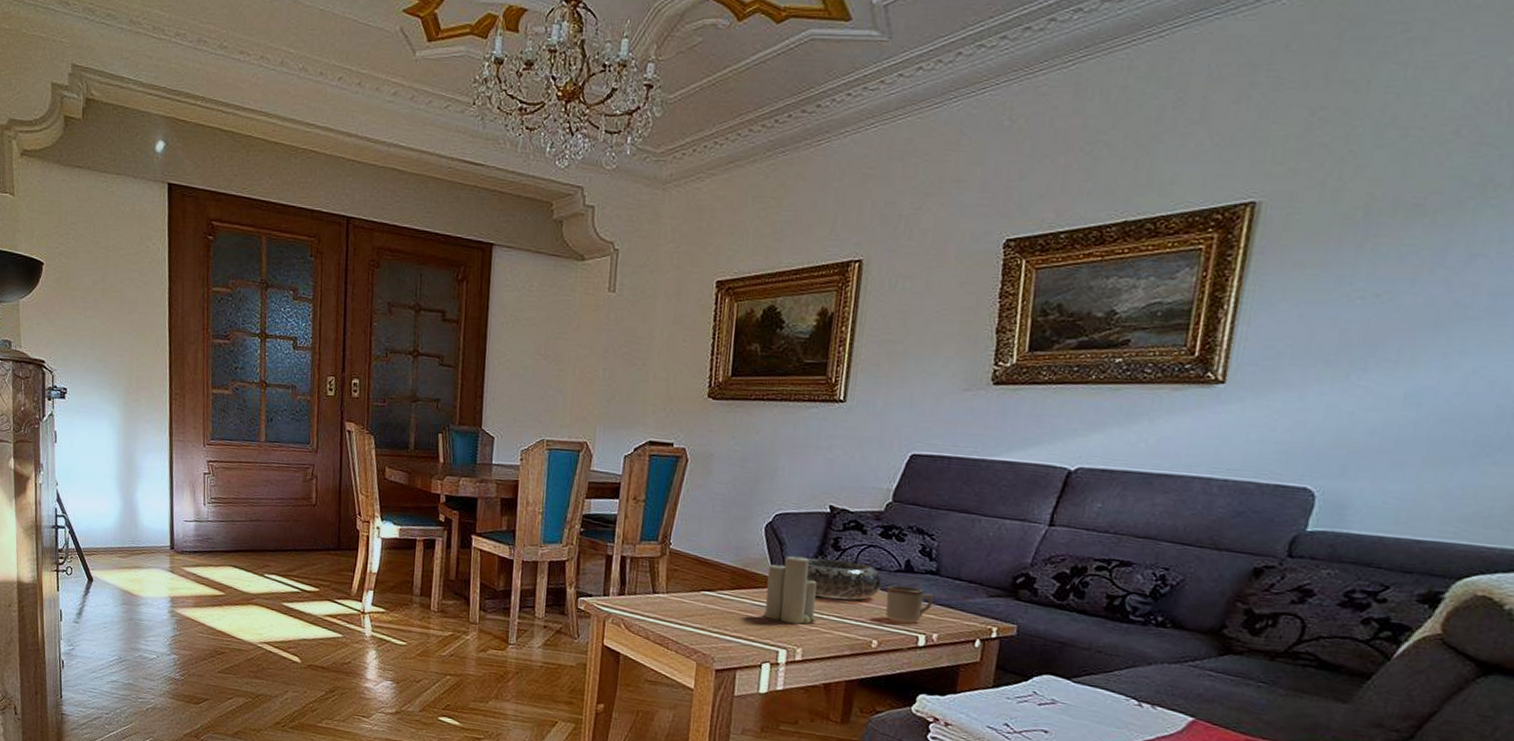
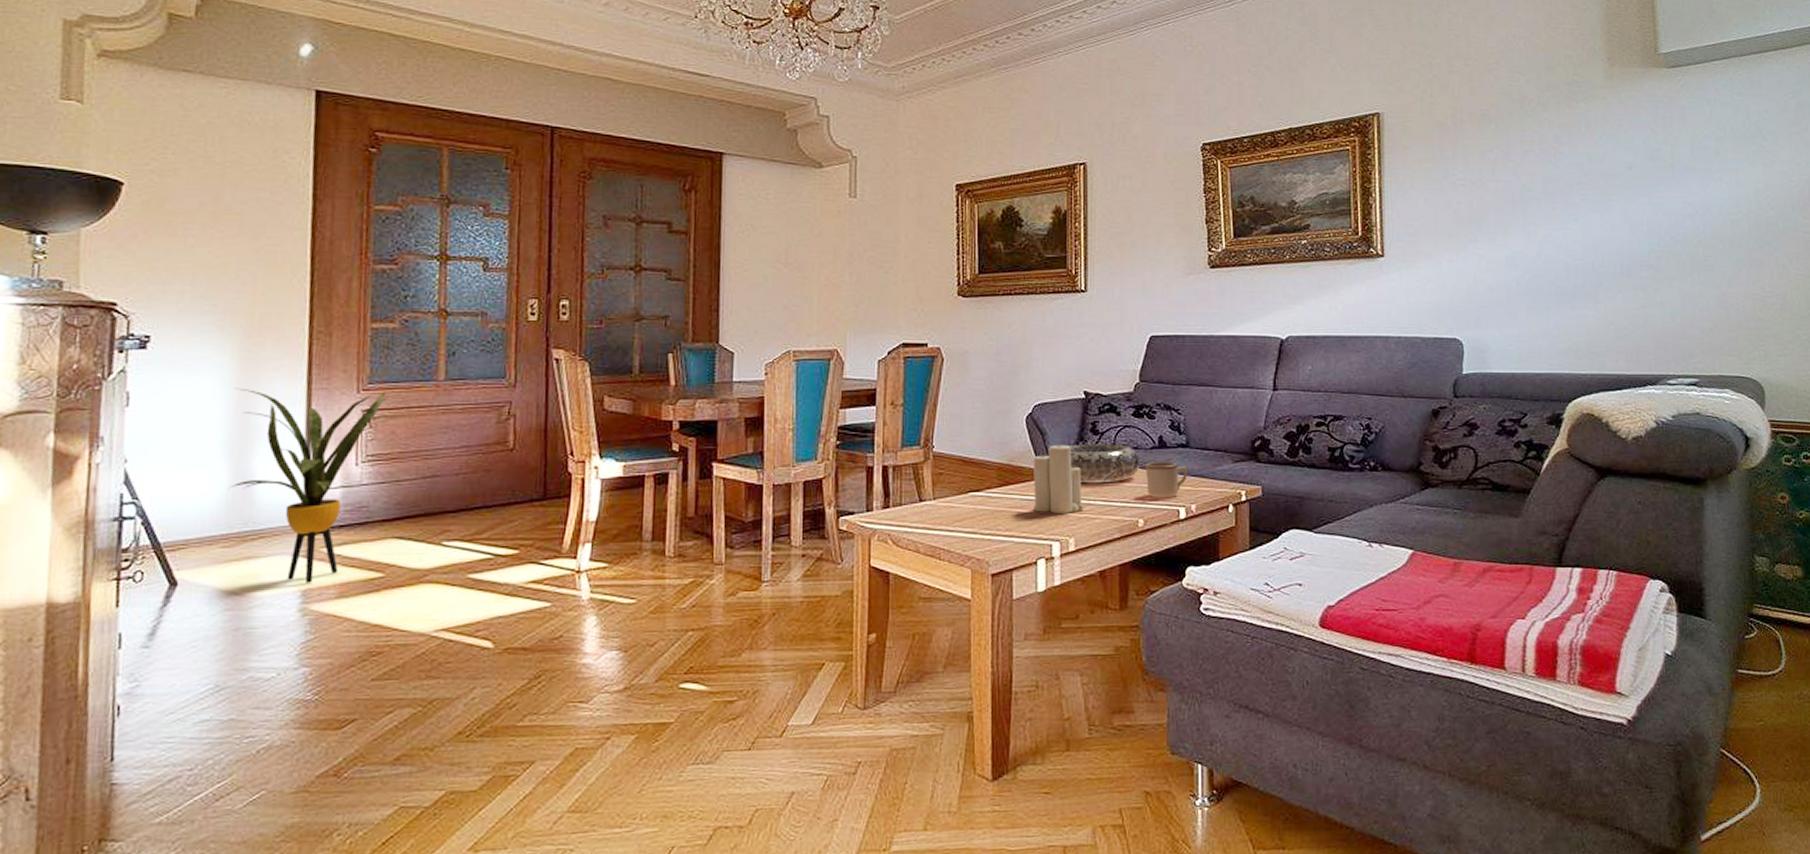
house plant: none [121,434,225,593] -> present [228,388,388,583]

